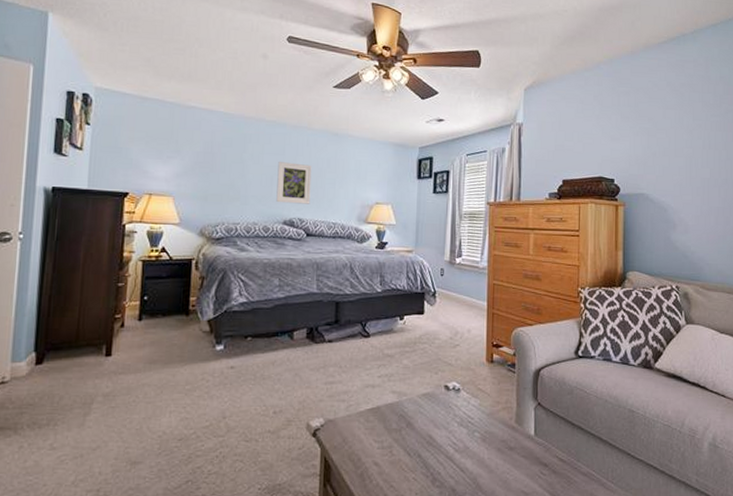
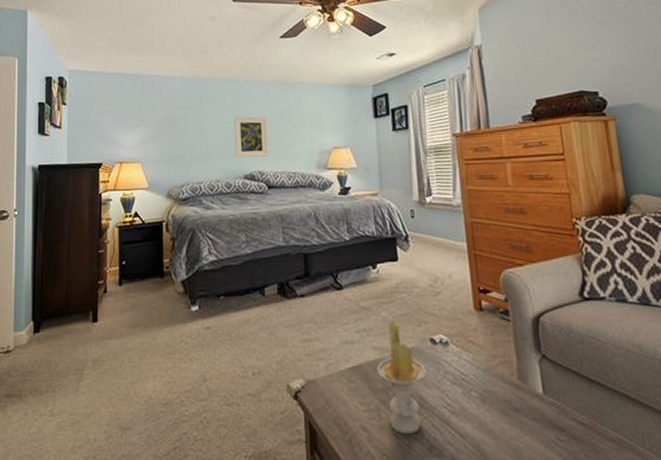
candle: none [393,368,438,469] -> present [376,321,426,435]

